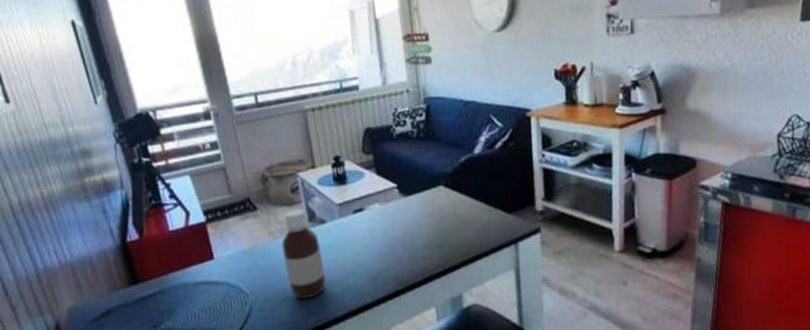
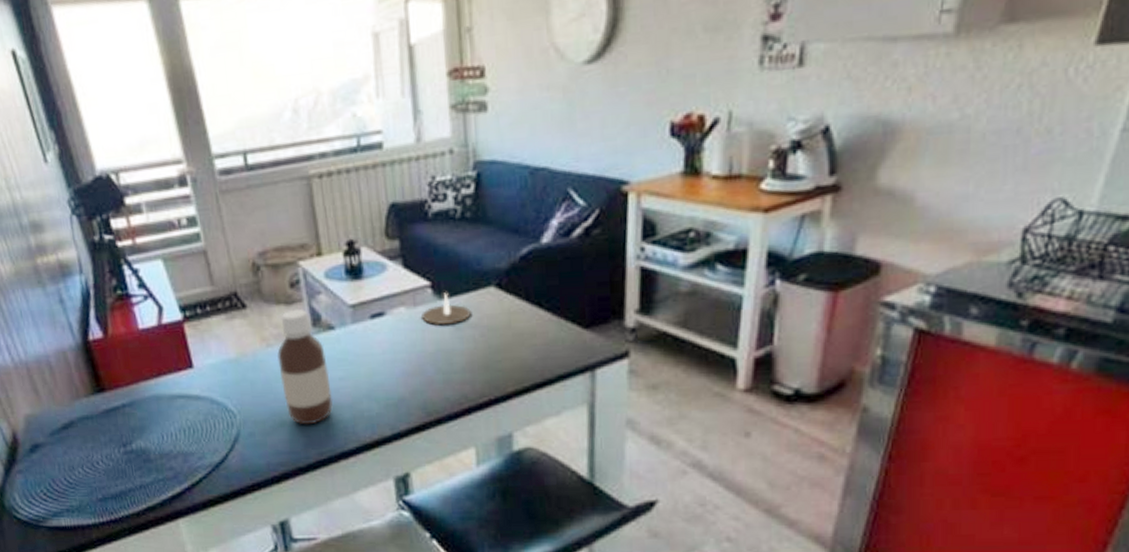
candle: none [390,192,427,216] -> present [420,292,471,326]

